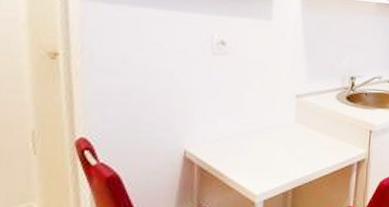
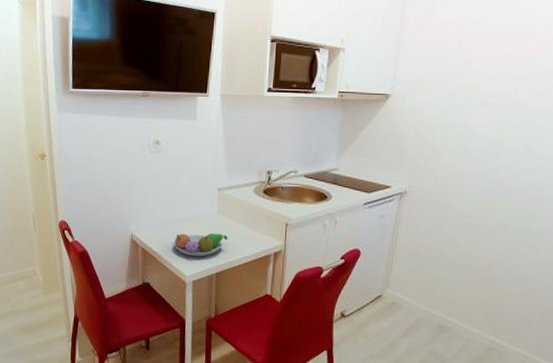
fruit bowl: none [240,144,307,172] -> present [173,232,228,257]

